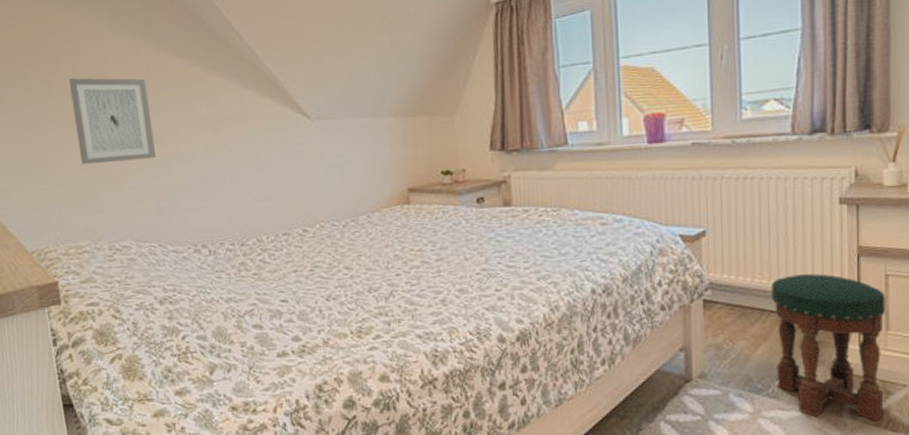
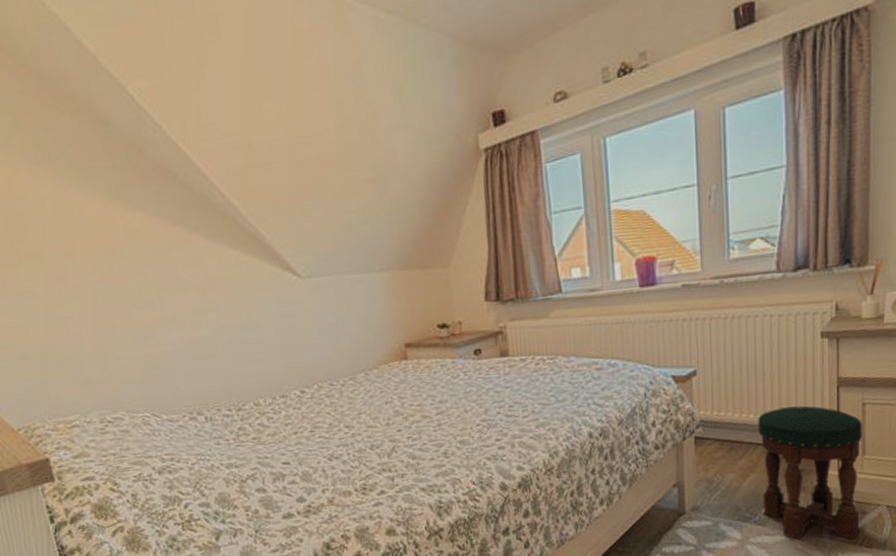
wall art: present [68,77,157,165] -> none [39,242,142,337]

